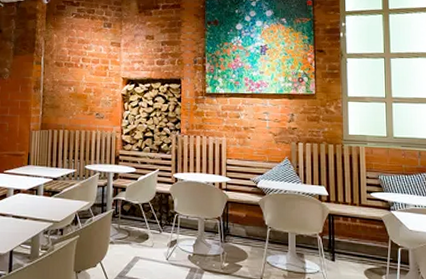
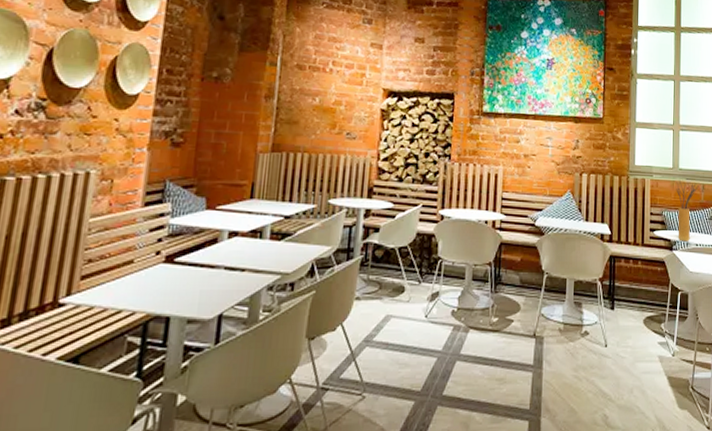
vase: none [391,148,415,203] -> present [676,181,699,242]

